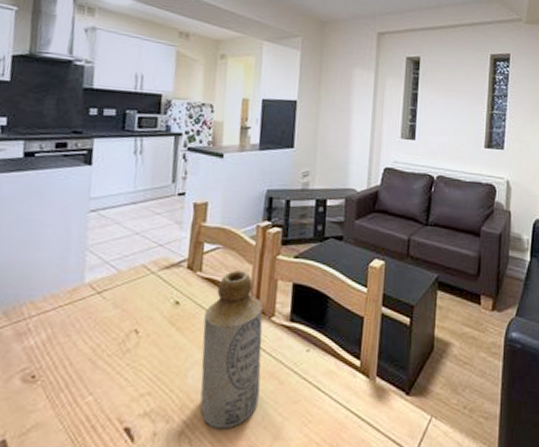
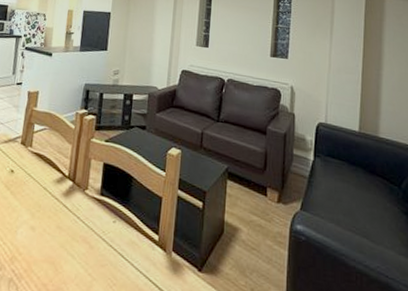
bottle: present [200,270,263,430] -> none [26,148,78,282]

